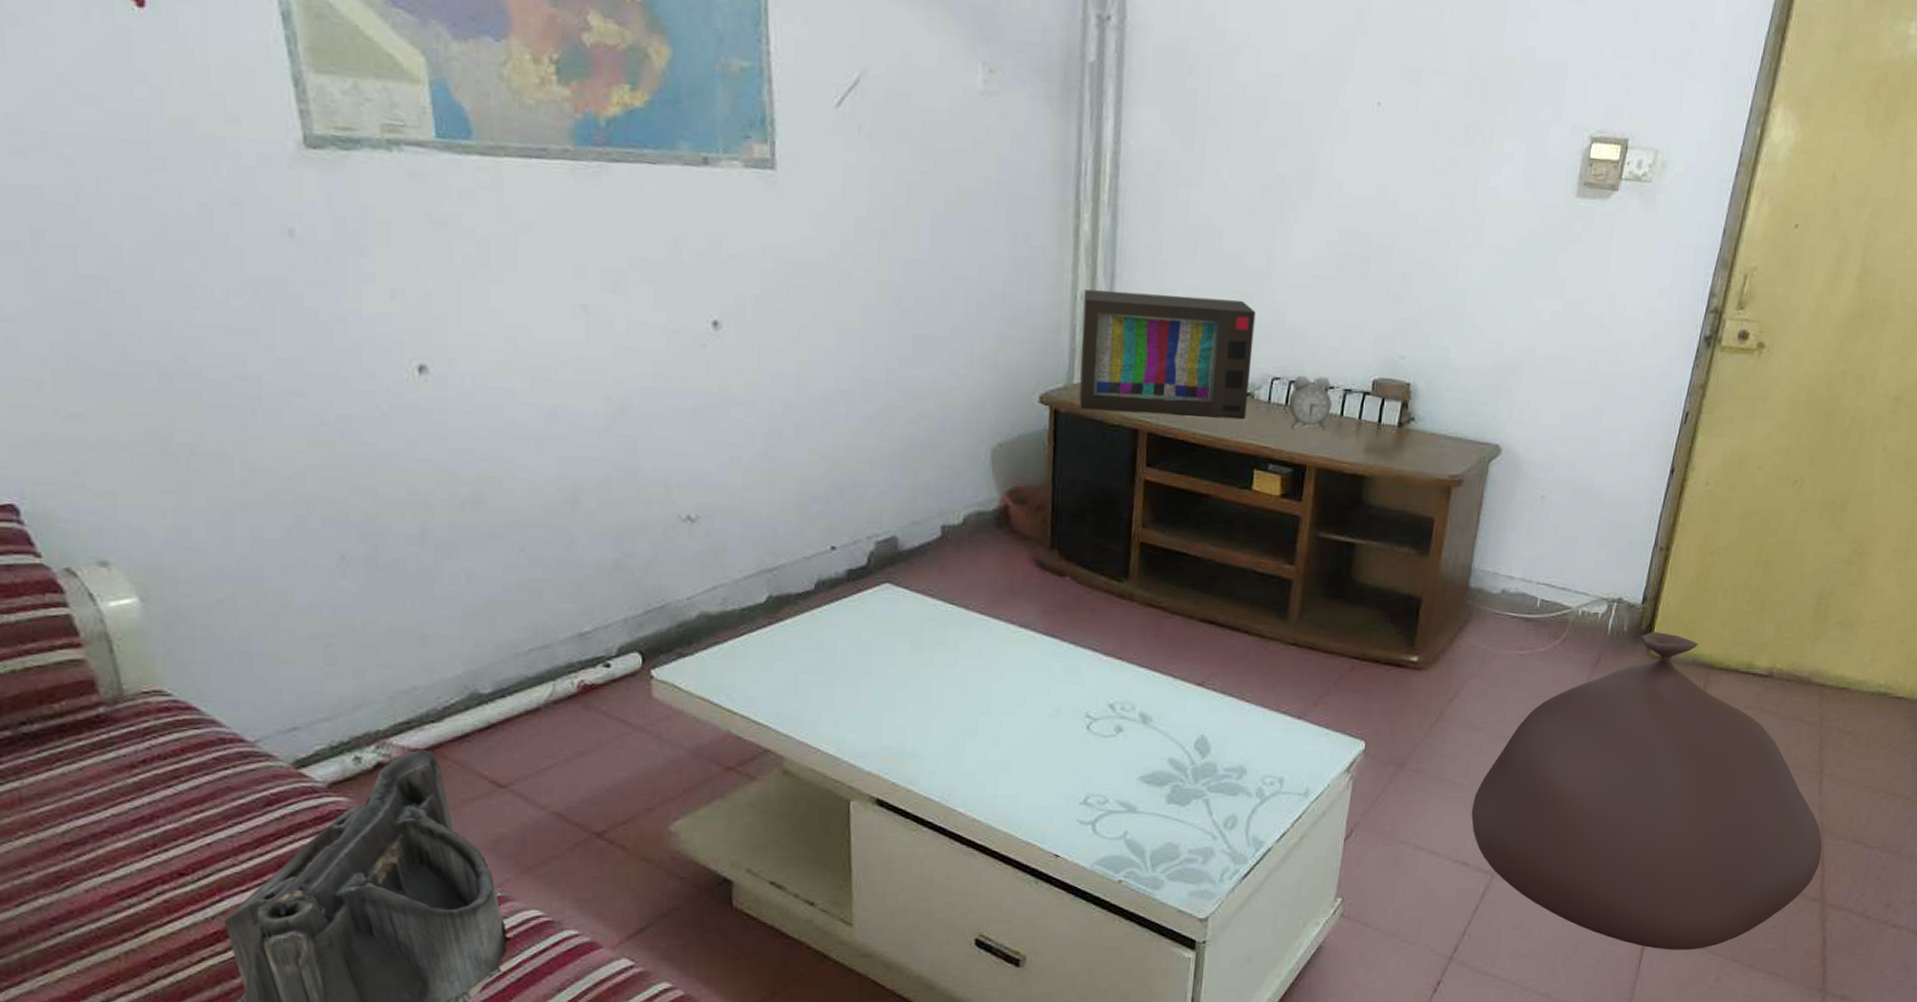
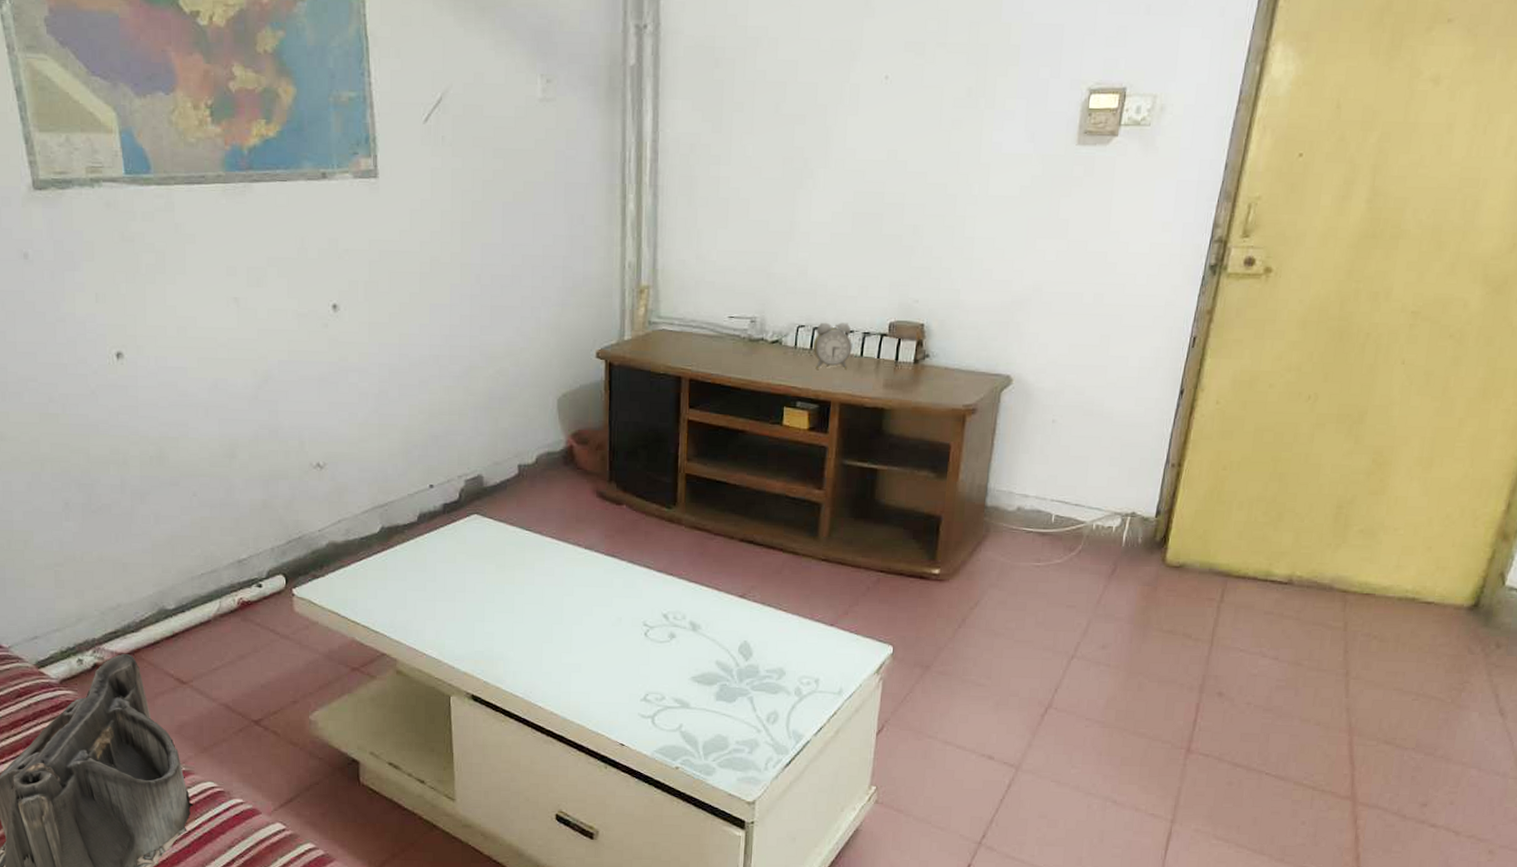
television: present [1079,289,1256,419] -> none [630,258,781,363]
pouf: present [1471,632,1823,950] -> none [994,543,1352,843]

